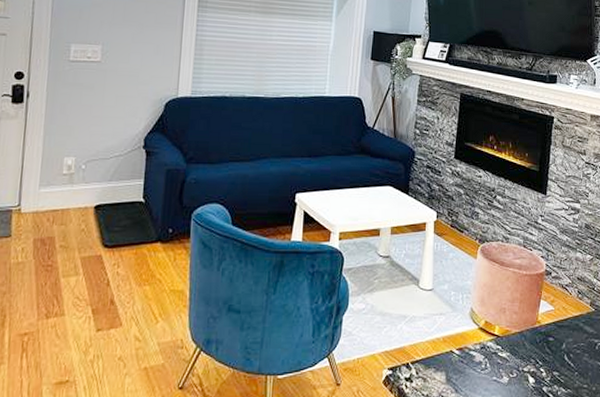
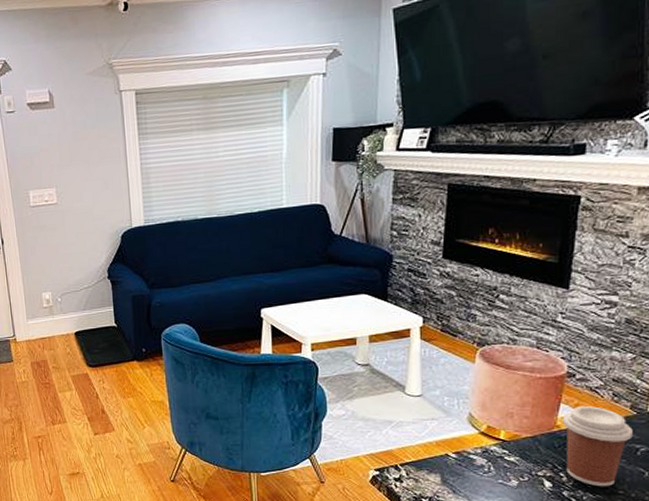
coffee cup: none [542,303,592,382] -> present [562,406,633,487]

